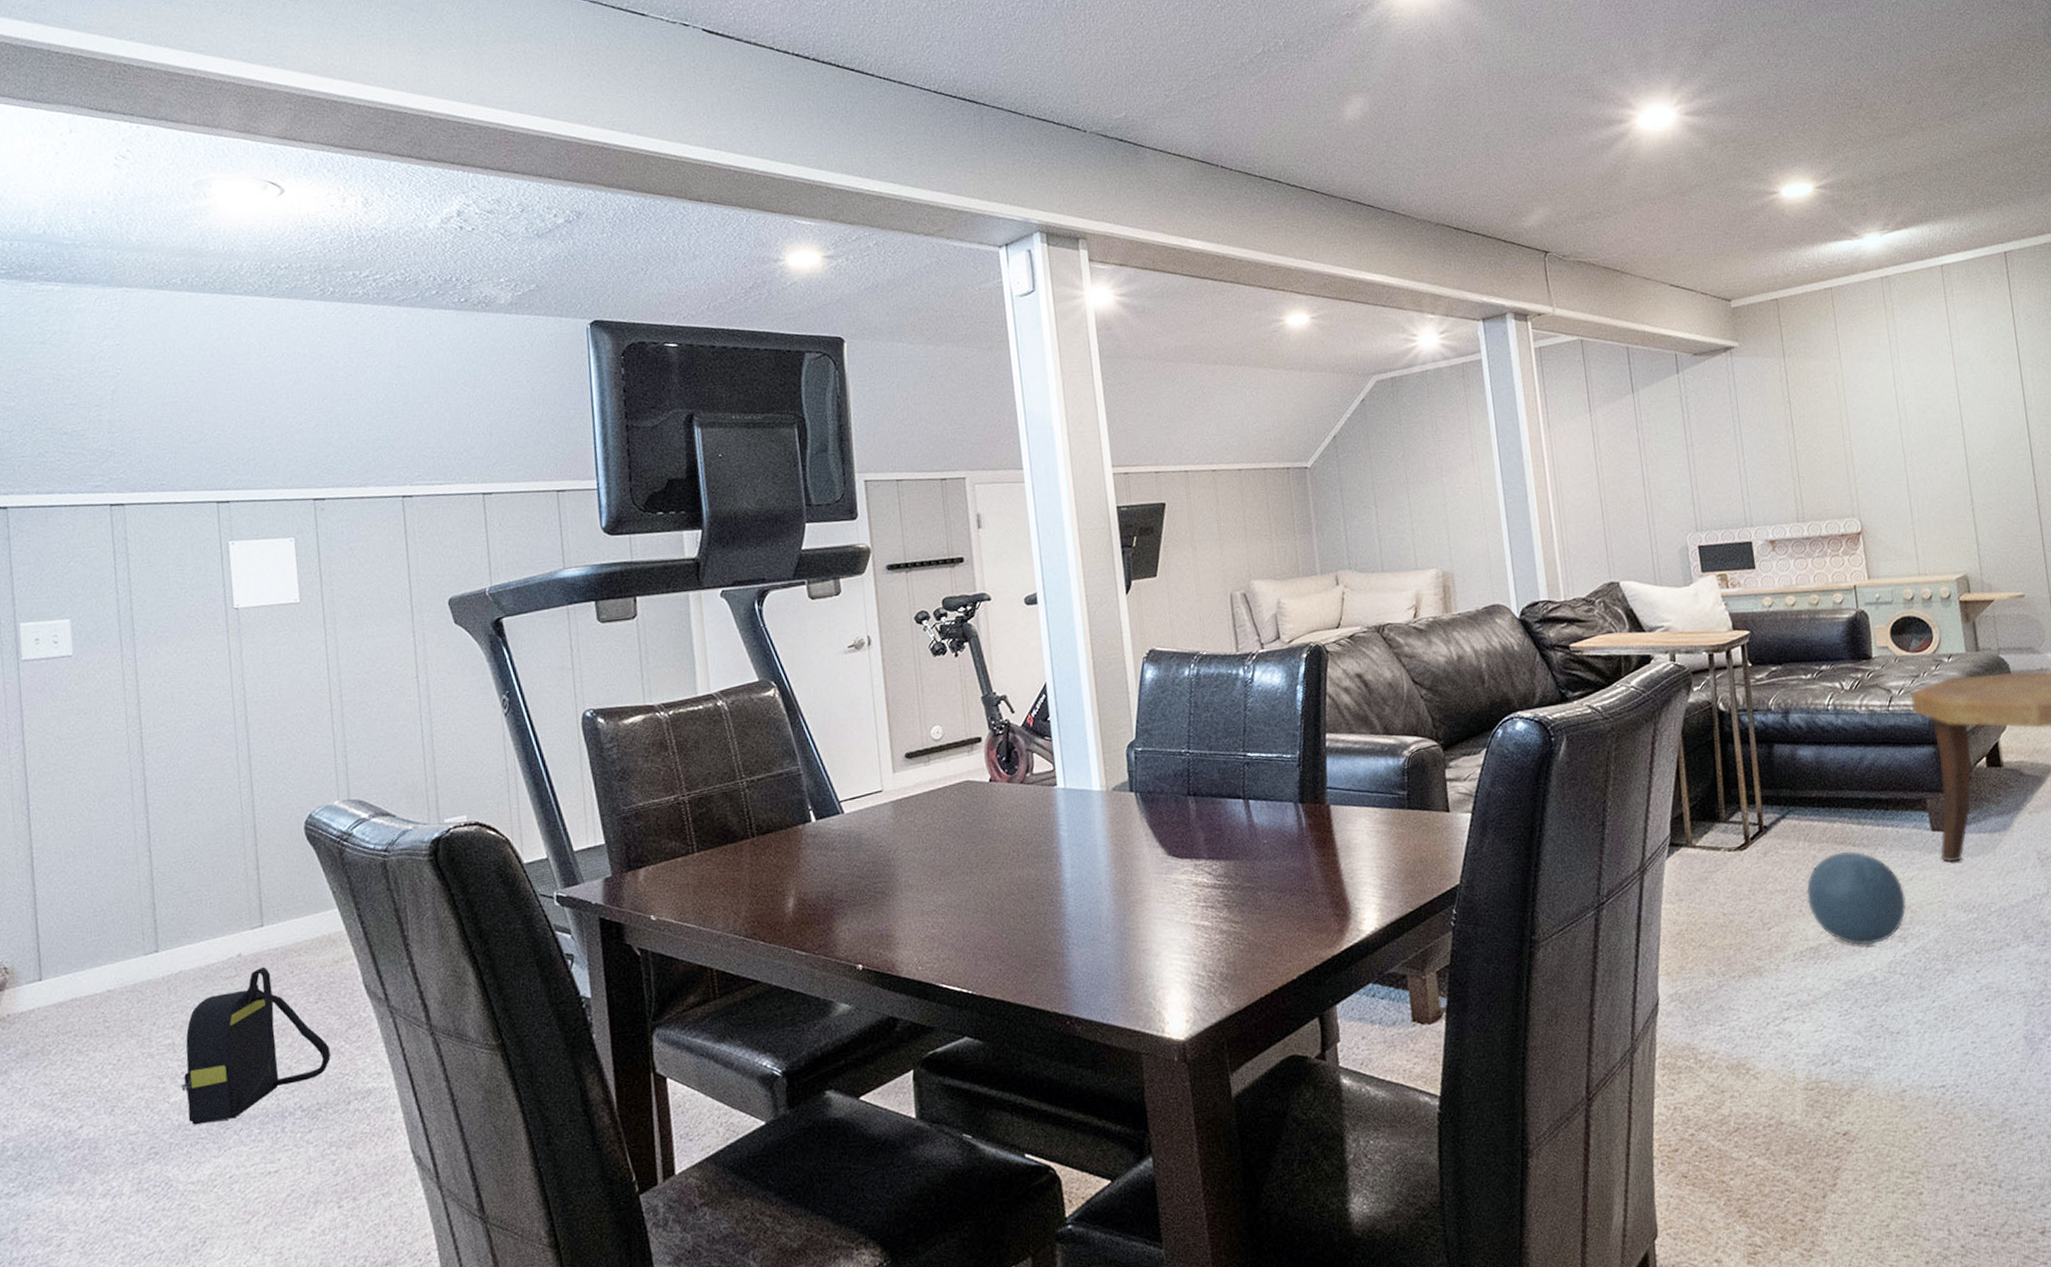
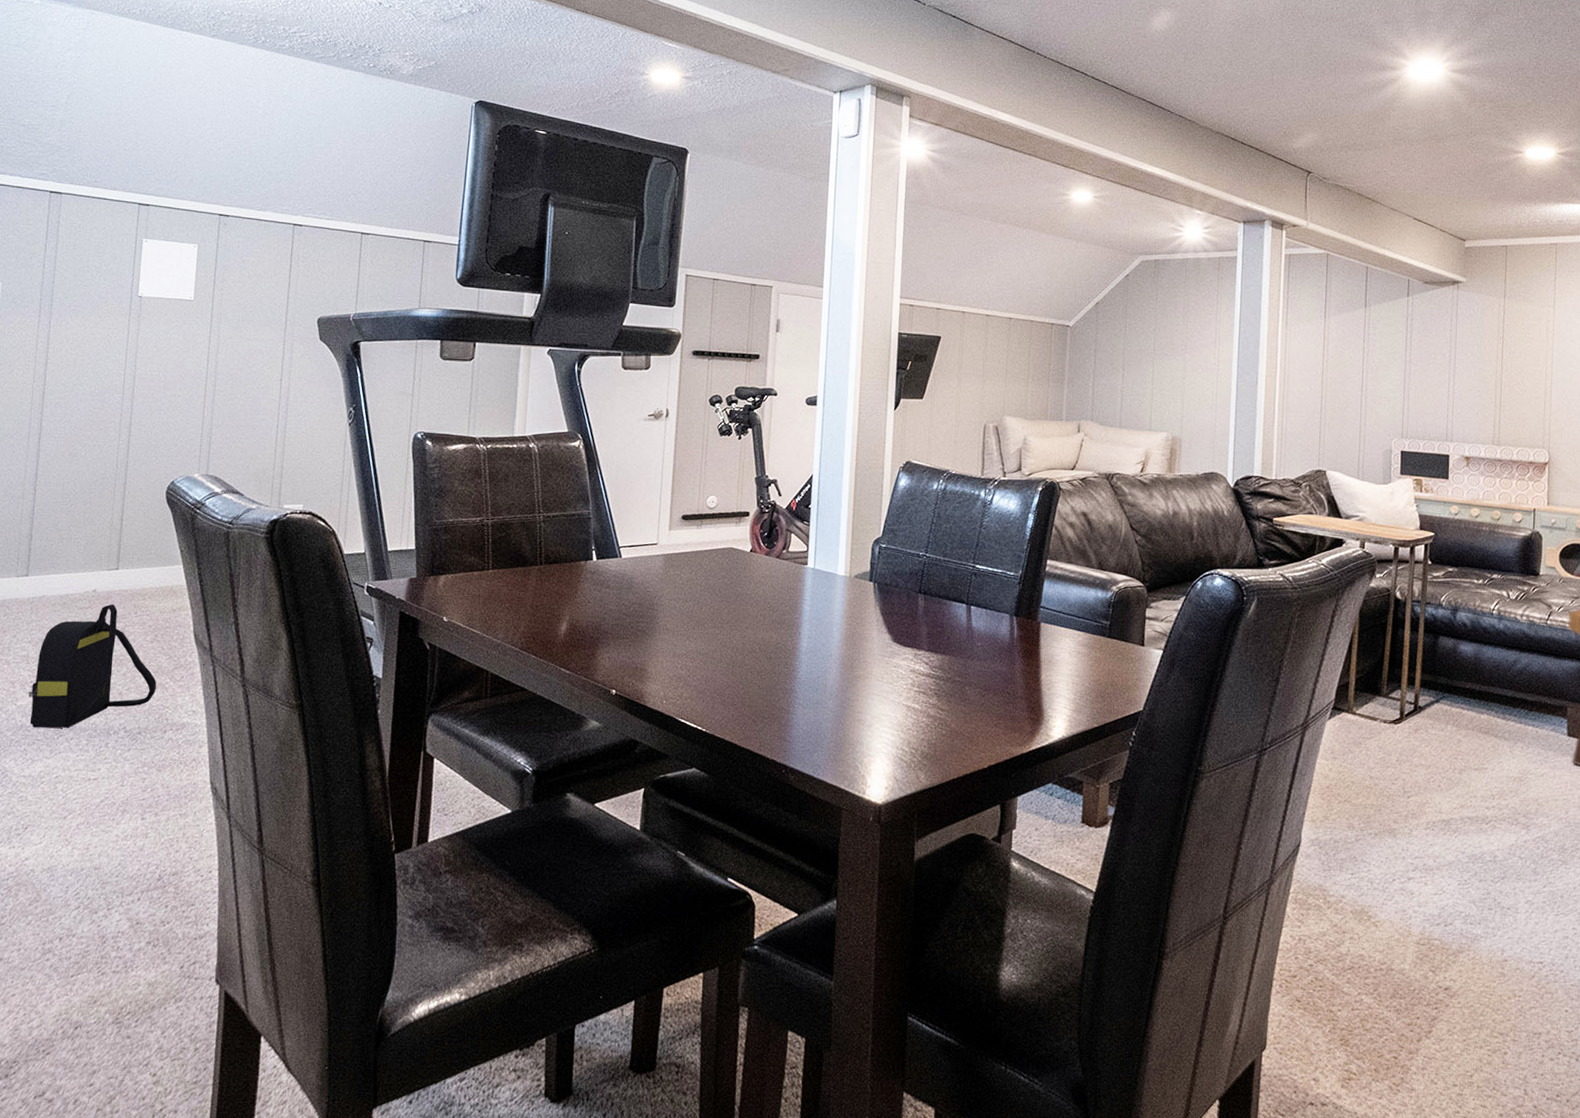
ball: present [1806,851,1907,946] -> none [1447,740,1535,827]

